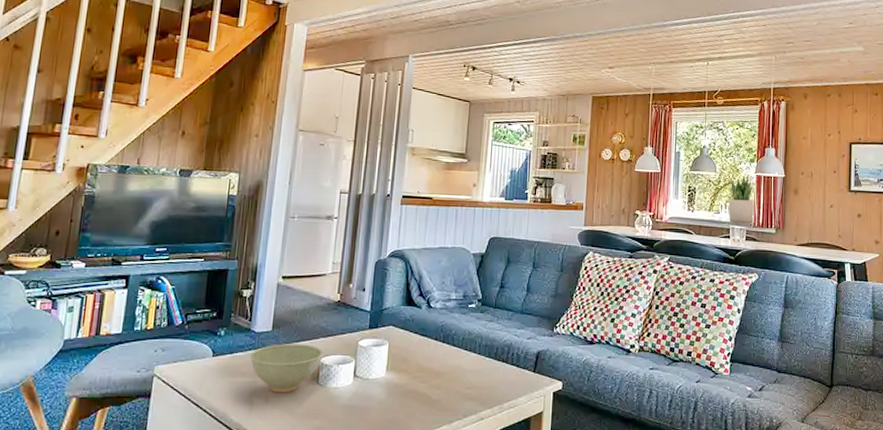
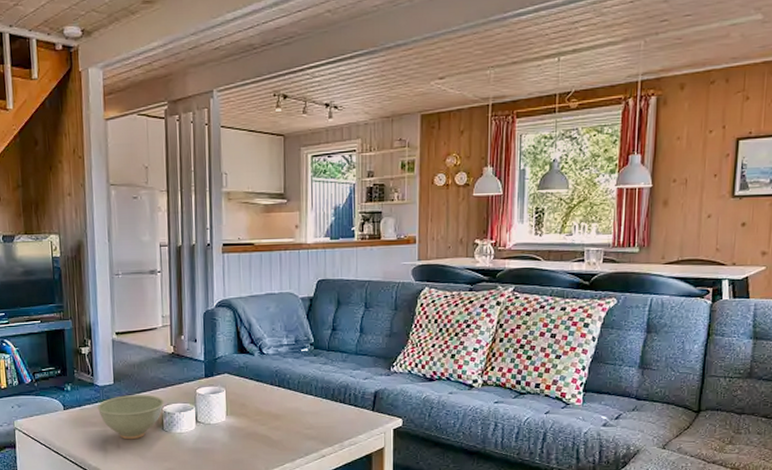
planter: present [728,176,754,225] -> none [582,190,614,246]

